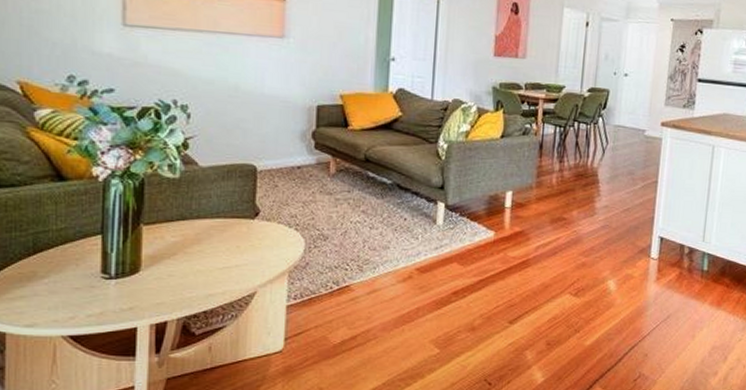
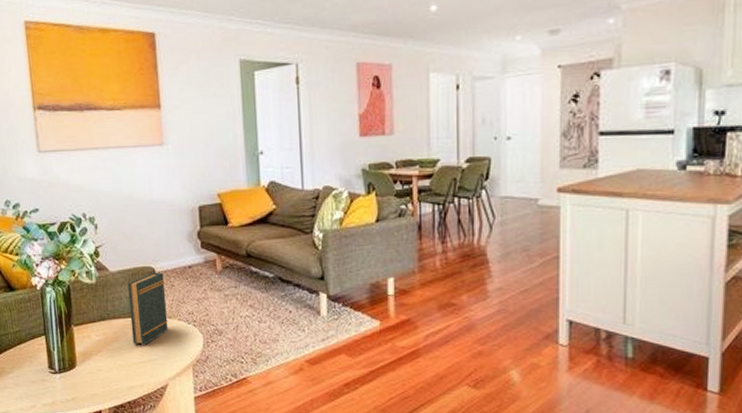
book: none [218,170,267,250] -> present [127,272,169,346]

